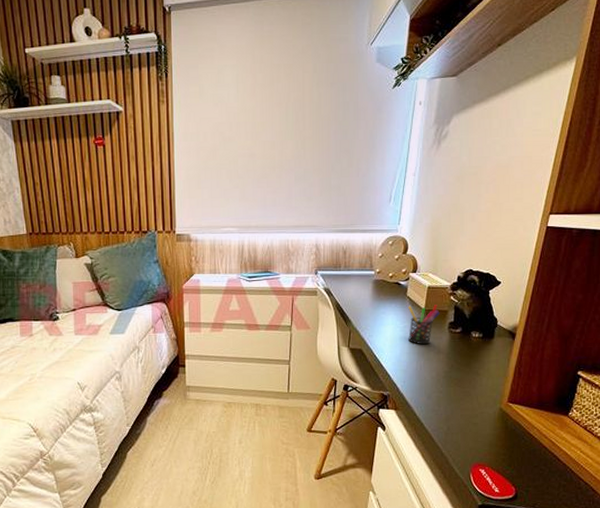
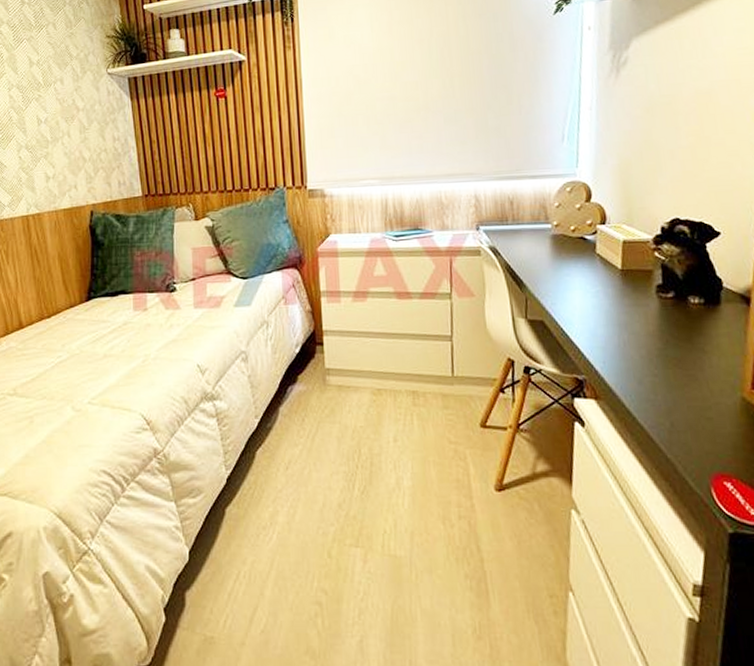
pen holder: present [408,305,440,344] -> none [599,263,643,314]

